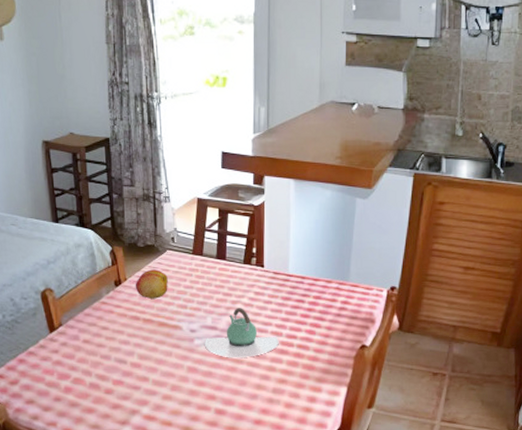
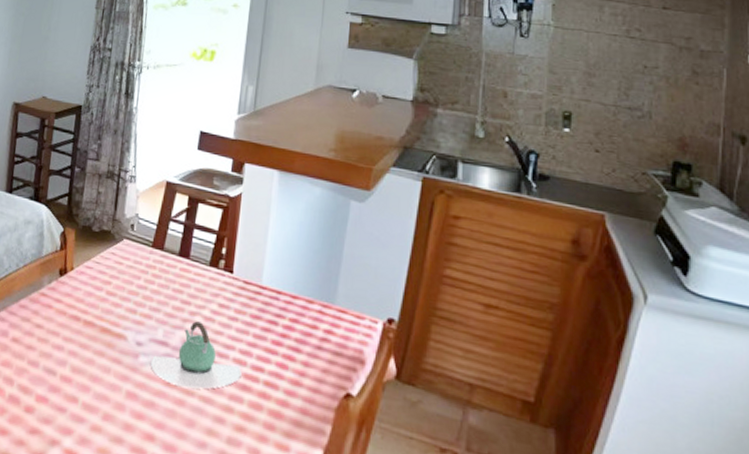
fruit: present [135,269,168,299] -> none [81,260,120,297]

